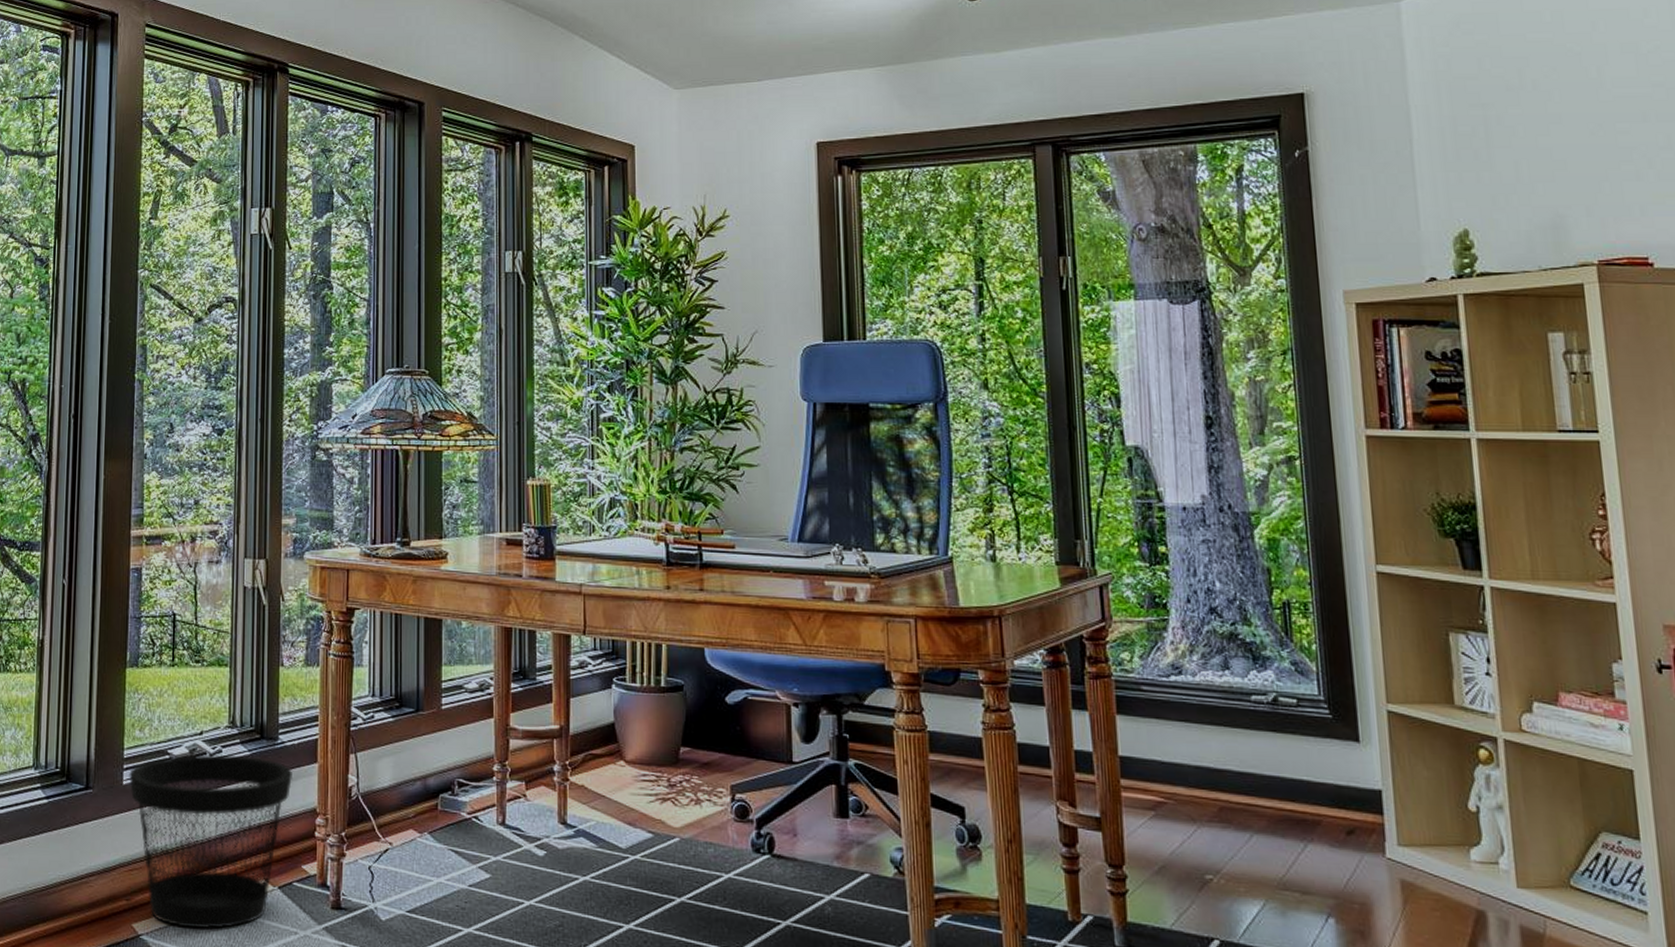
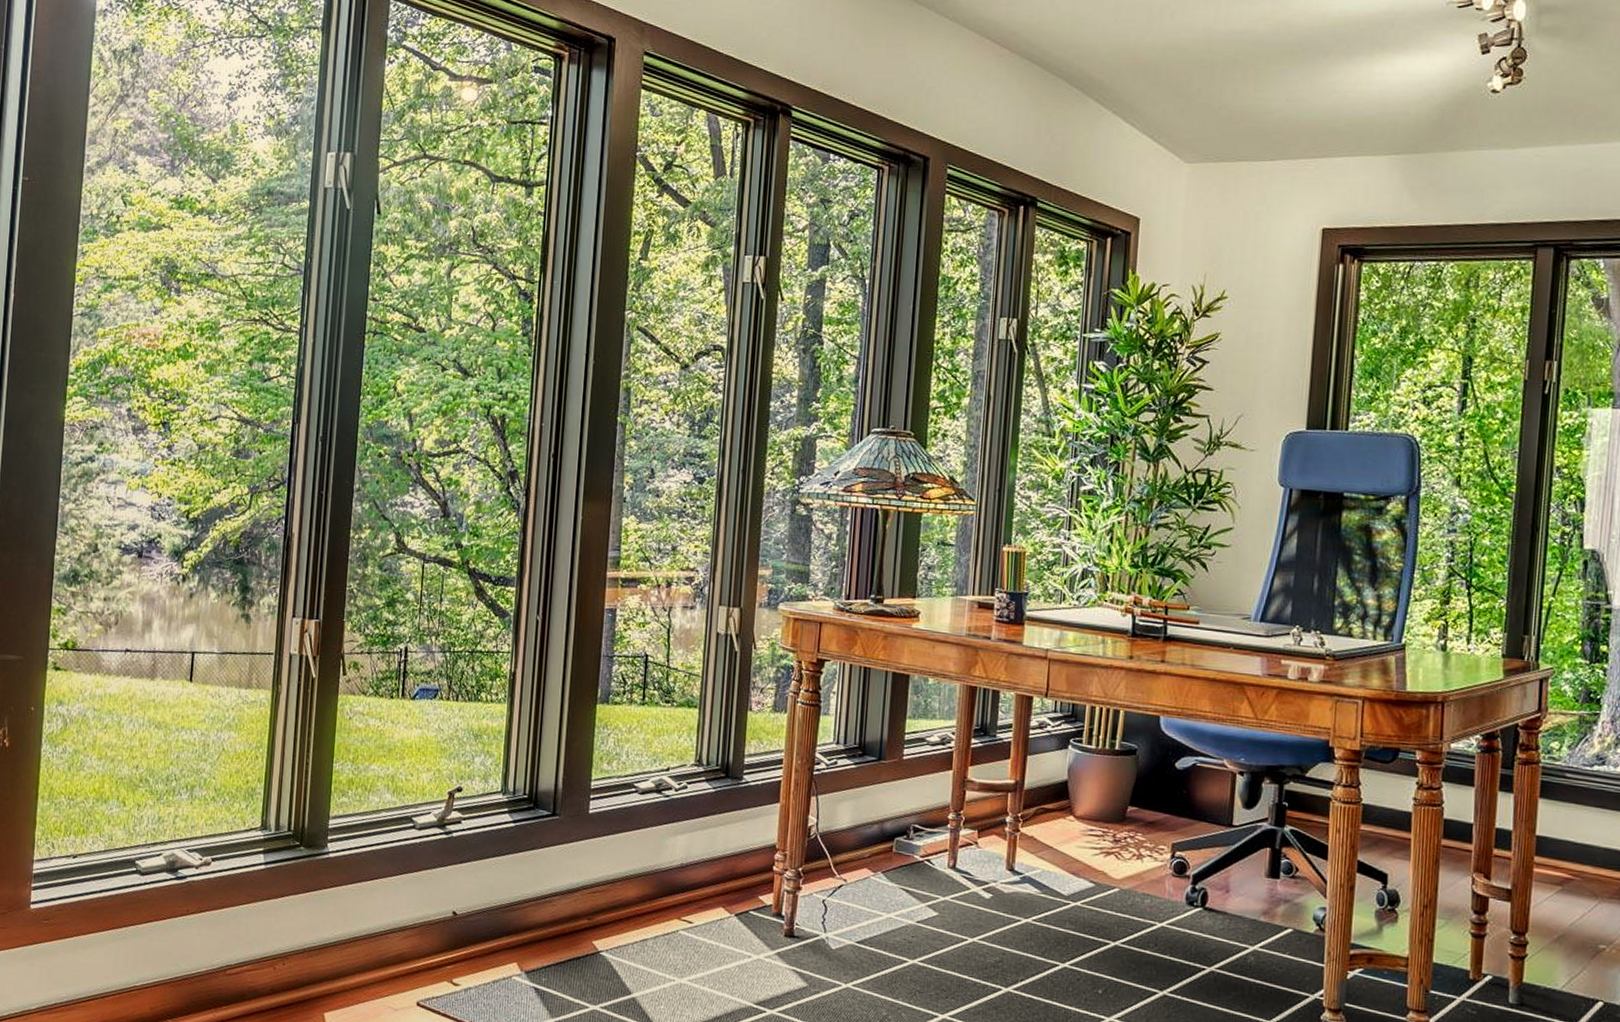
wastebasket: present [129,754,292,929] -> none [595,789,755,950]

